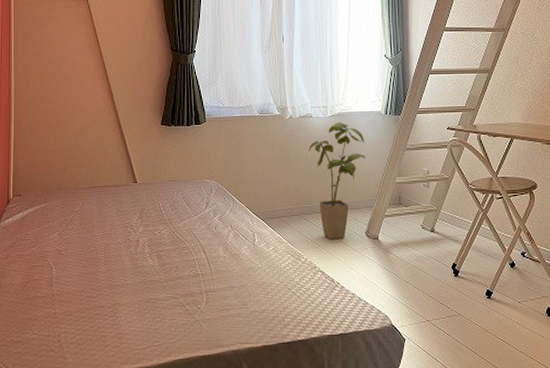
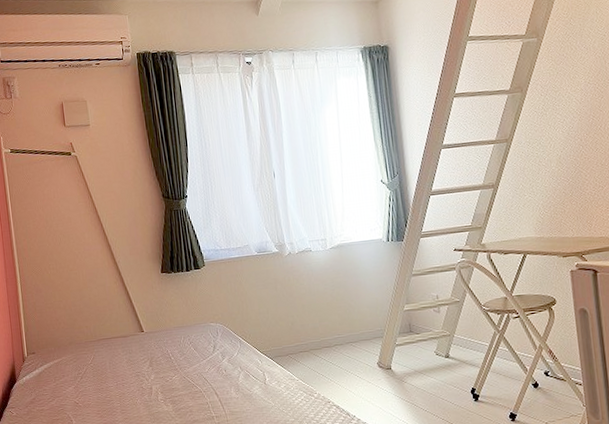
house plant: present [308,122,366,240] -> none [311,254,371,374]

